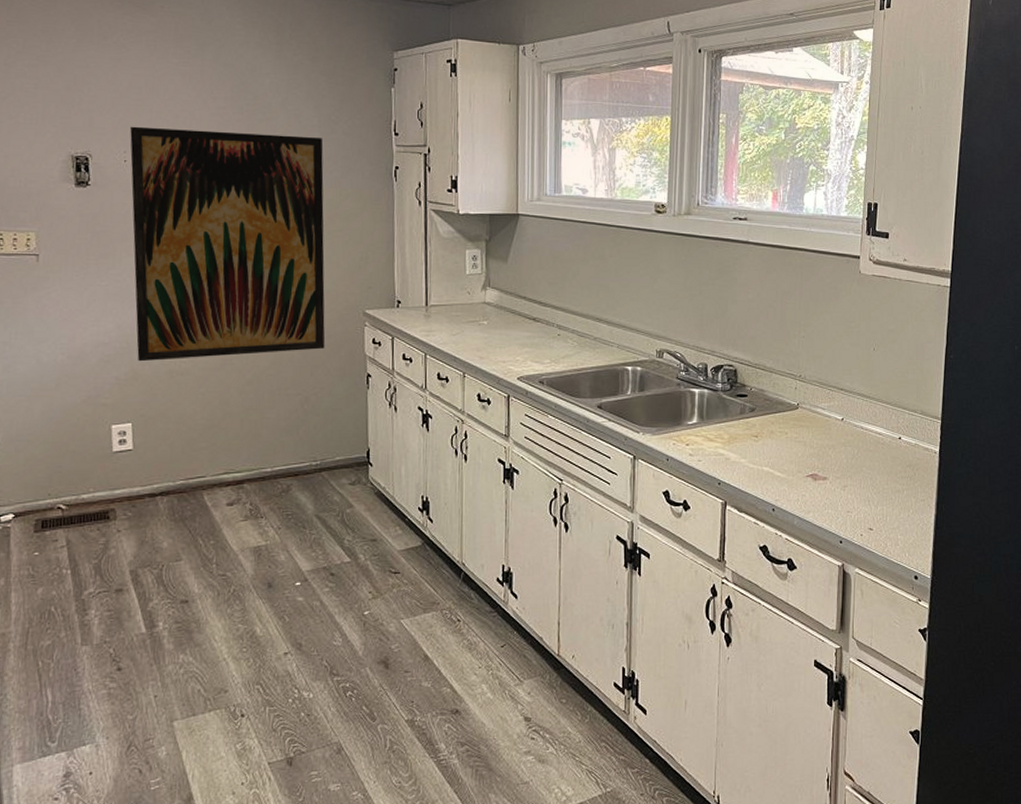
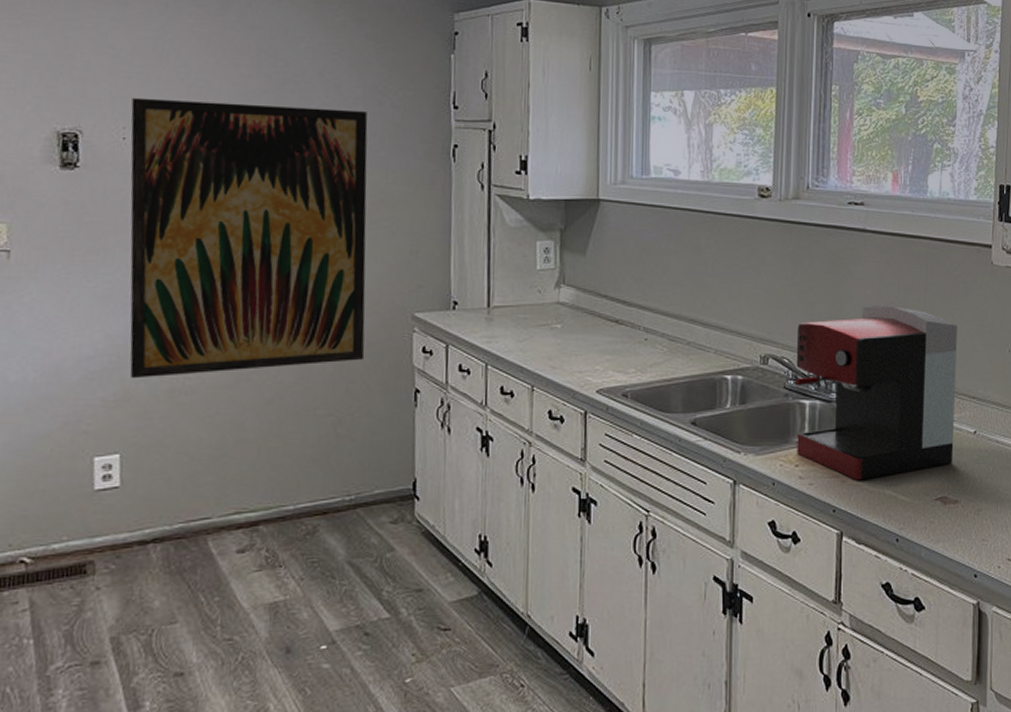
coffee maker: none [686,308,828,459] -> present [794,306,958,481]

